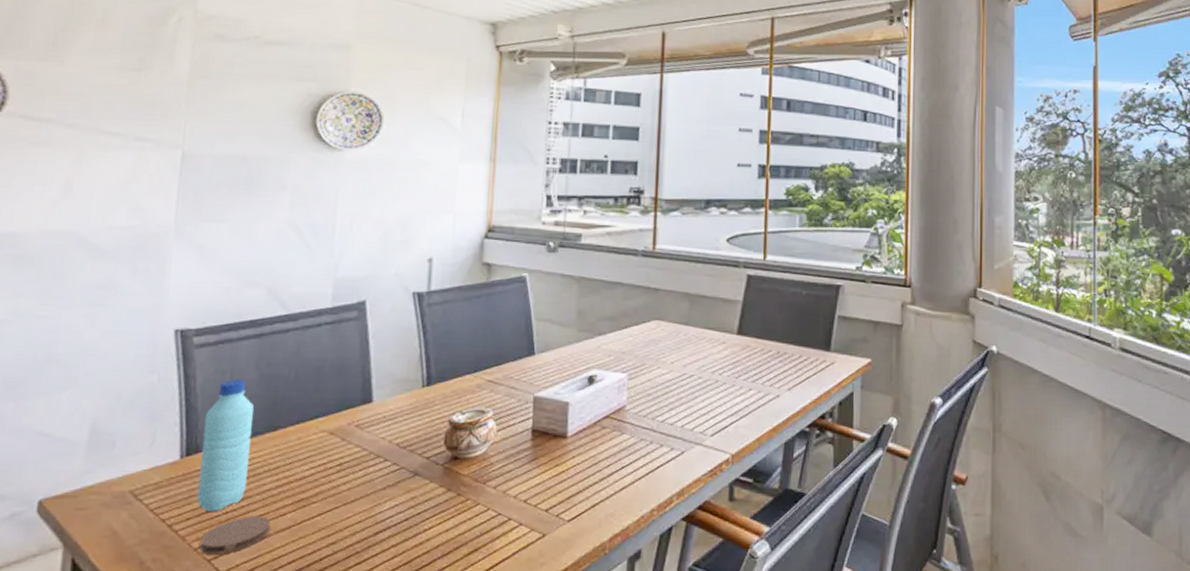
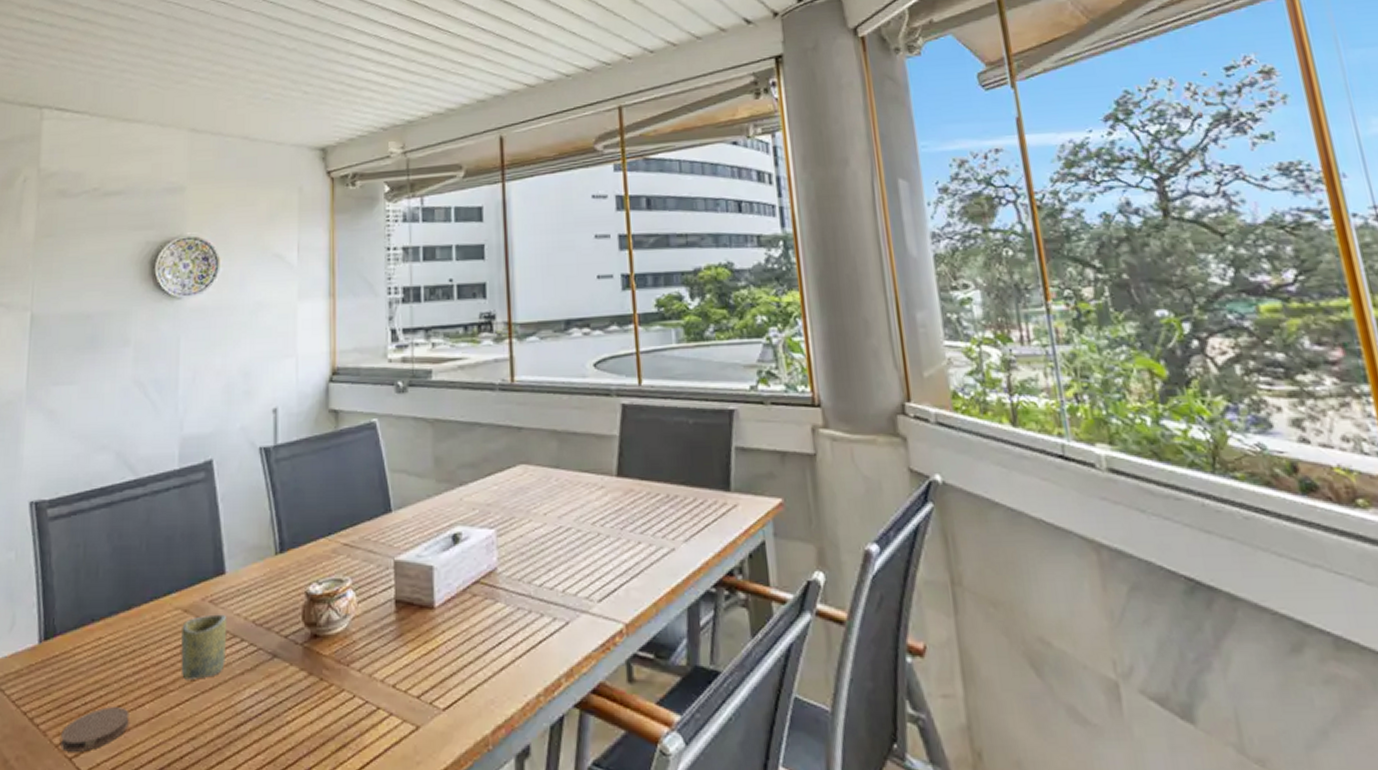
water bottle: present [197,379,254,511] -> none [56,553,108,702]
cup: none [324,437,372,493] -> present [181,614,227,680]

